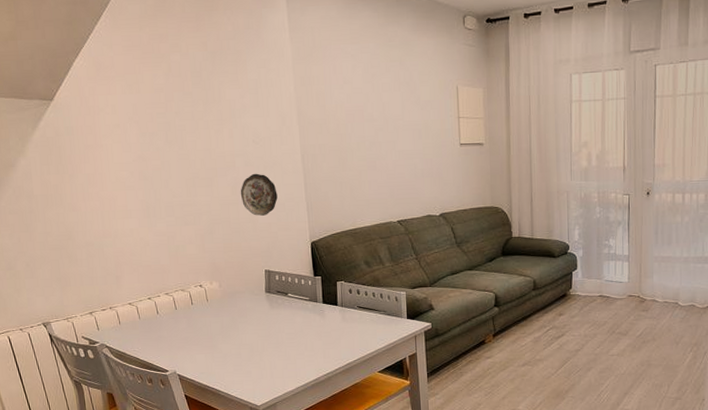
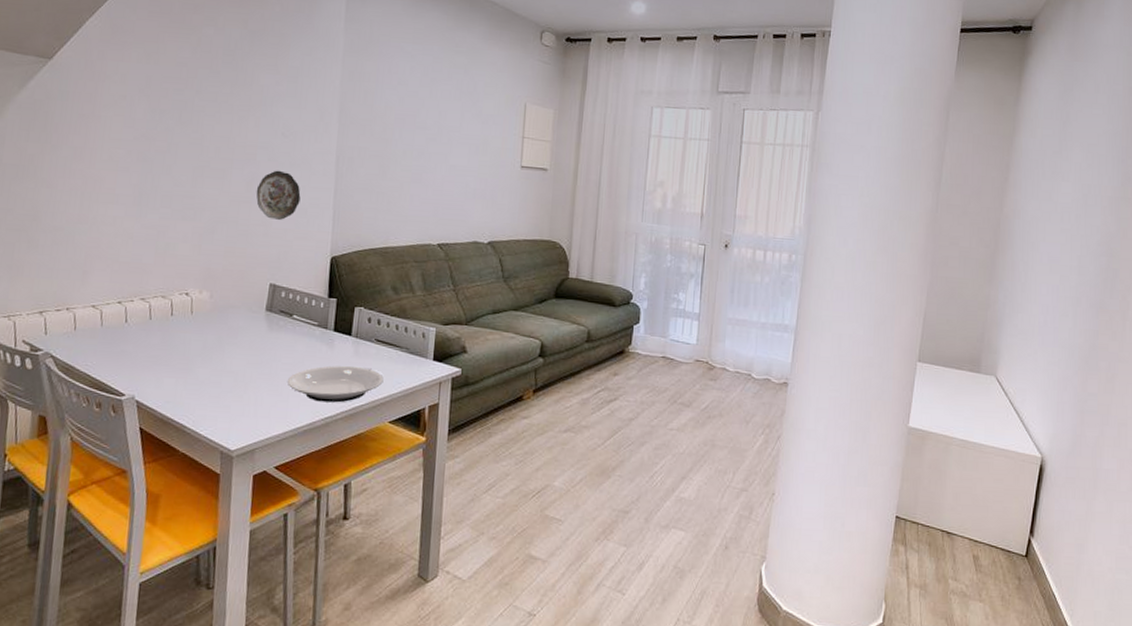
plate: none [292,330,369,361] -> present [286,365,384,403]

